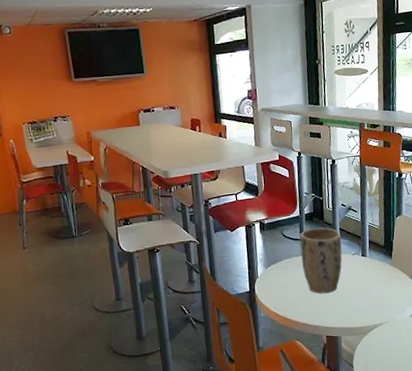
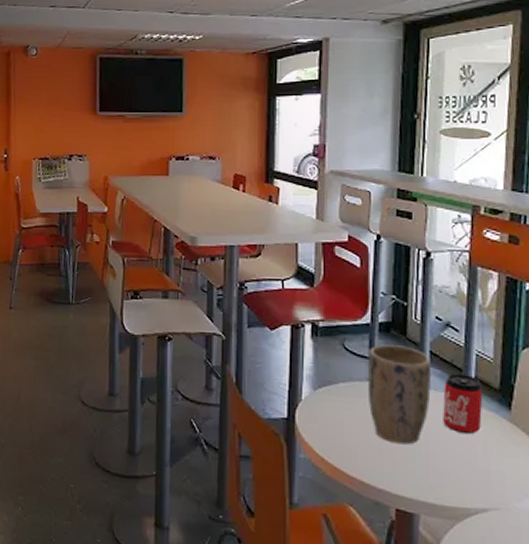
can: none [350,239,375,279] -> present [443,373,483,435]

